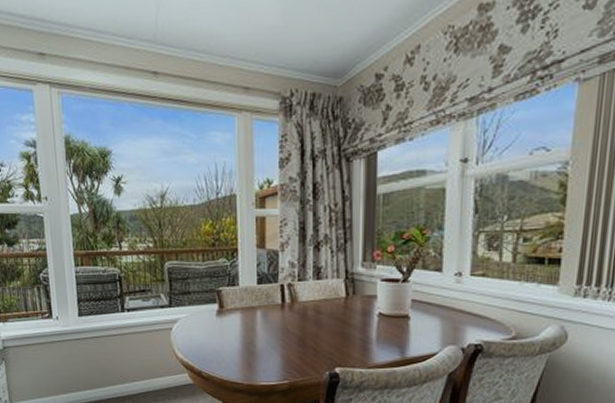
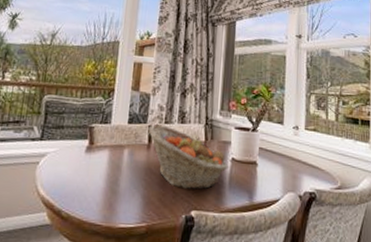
fruit basket: none [280,283,375,347] -> present [148,124,228,190]

